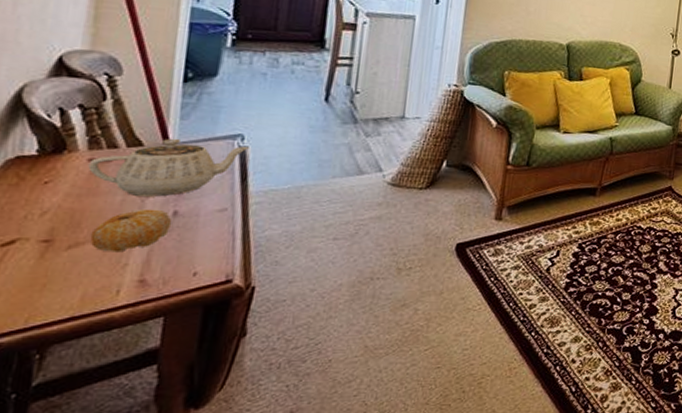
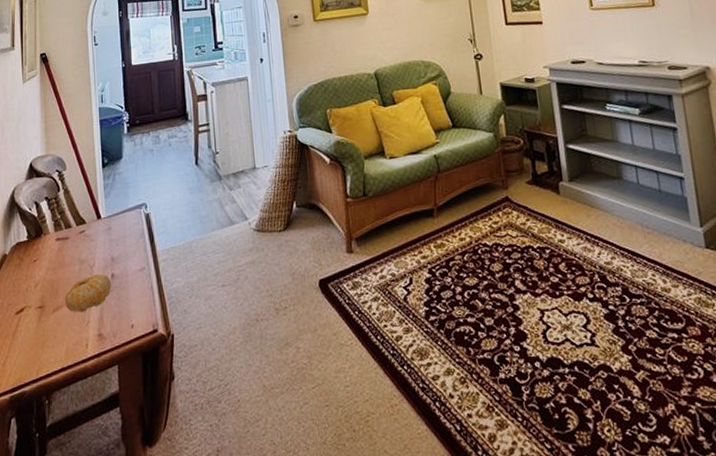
teapot: present [88,138,249,197] -> none [56,212,151,265]

